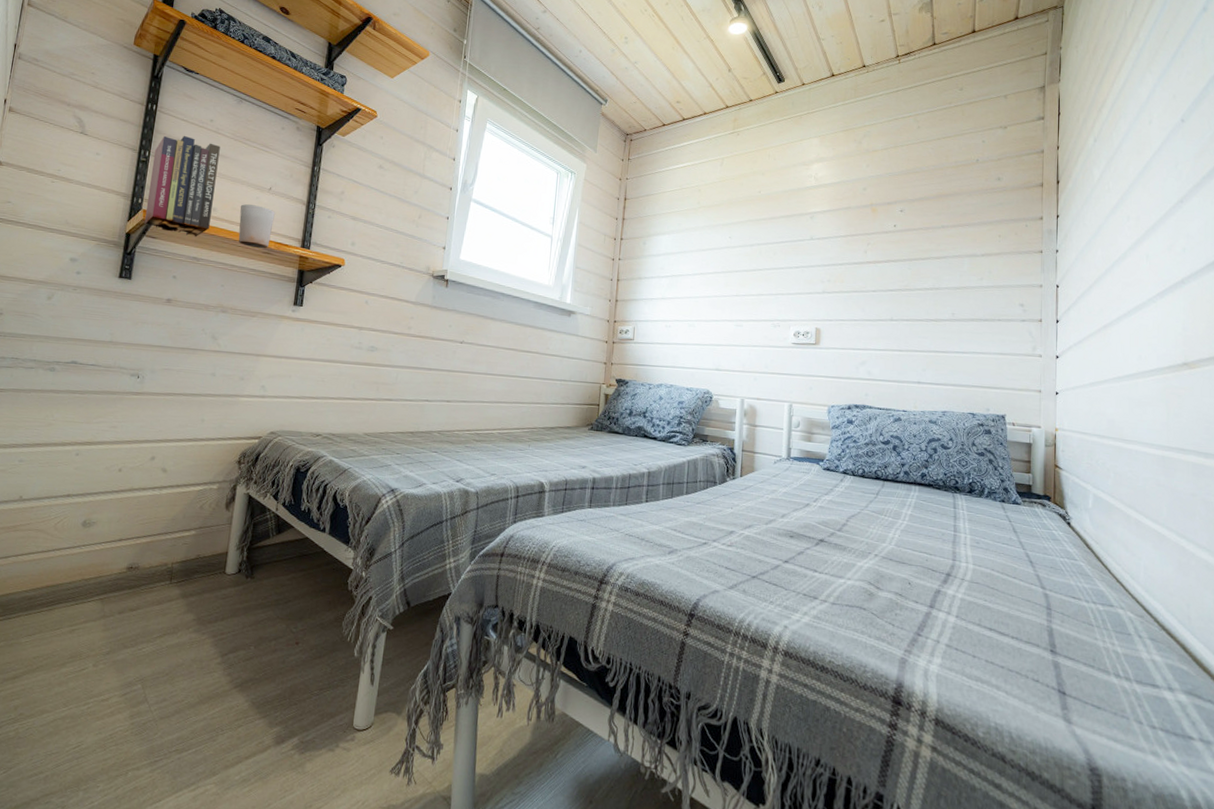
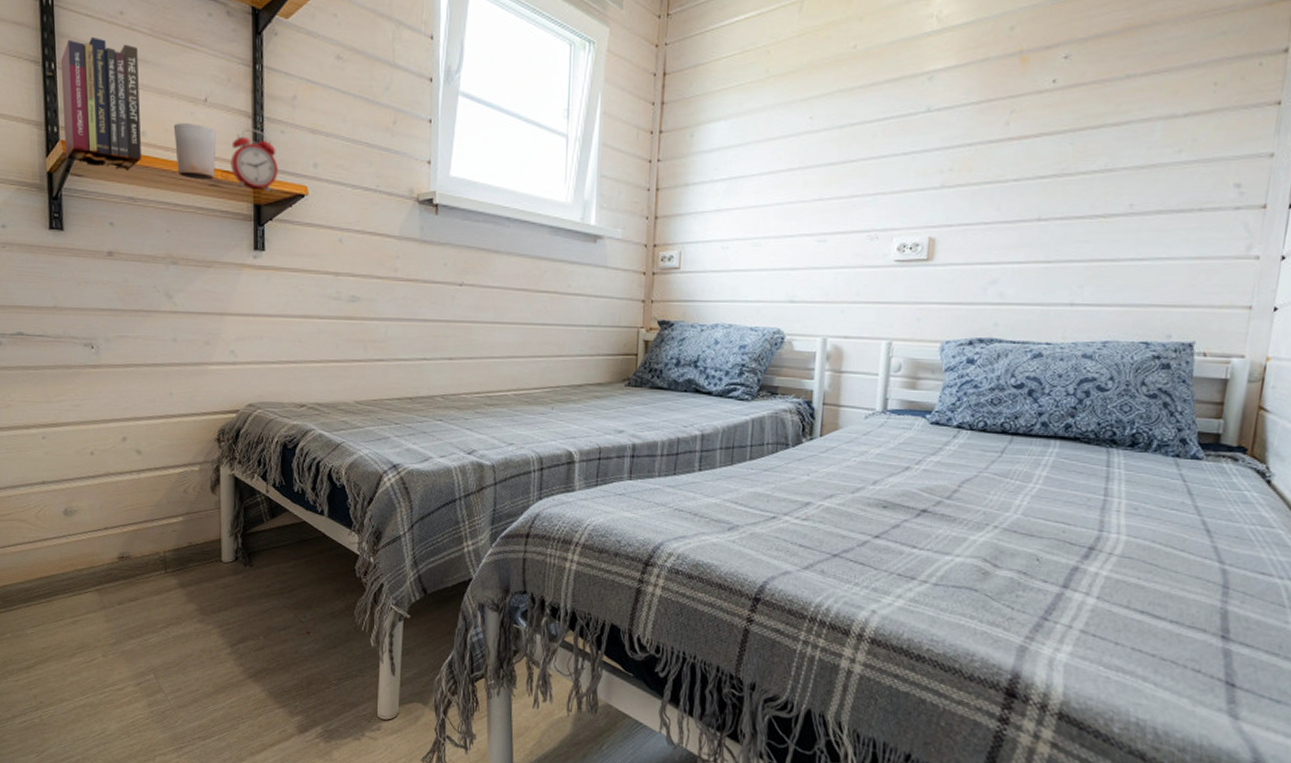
alarm clock: none [283,212,323,261] -> present [230,129,278,192]

